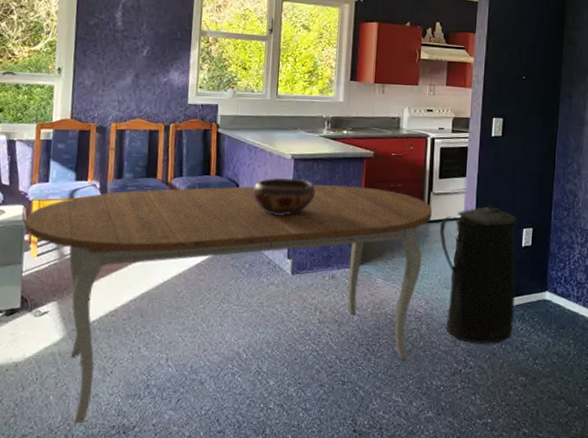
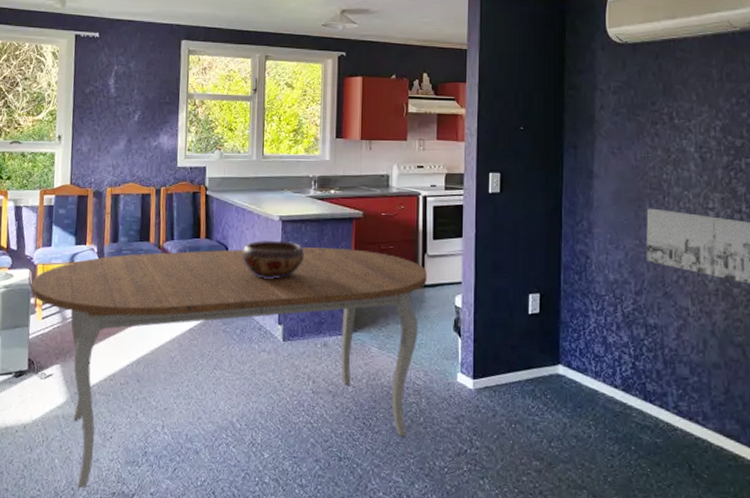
trash can: present [439,205,518,344] -> none [435,268,524,422]

